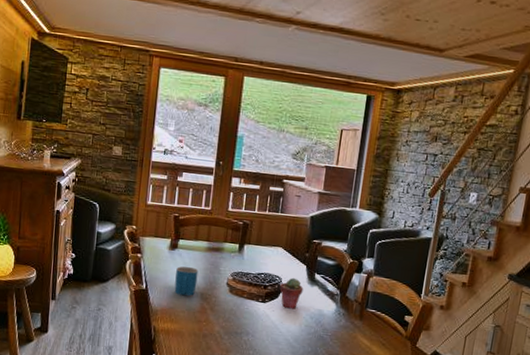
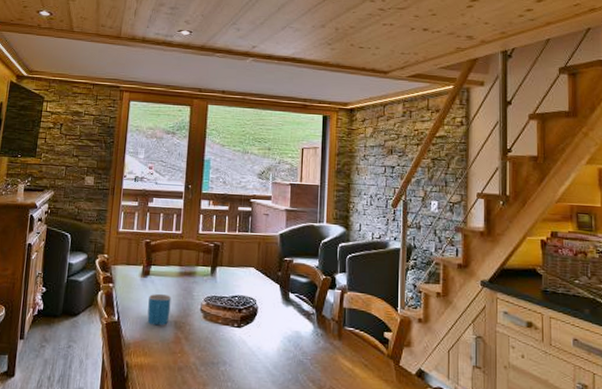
potted succulent: present [279,277,304,309] -> none [254,298,279,333]

